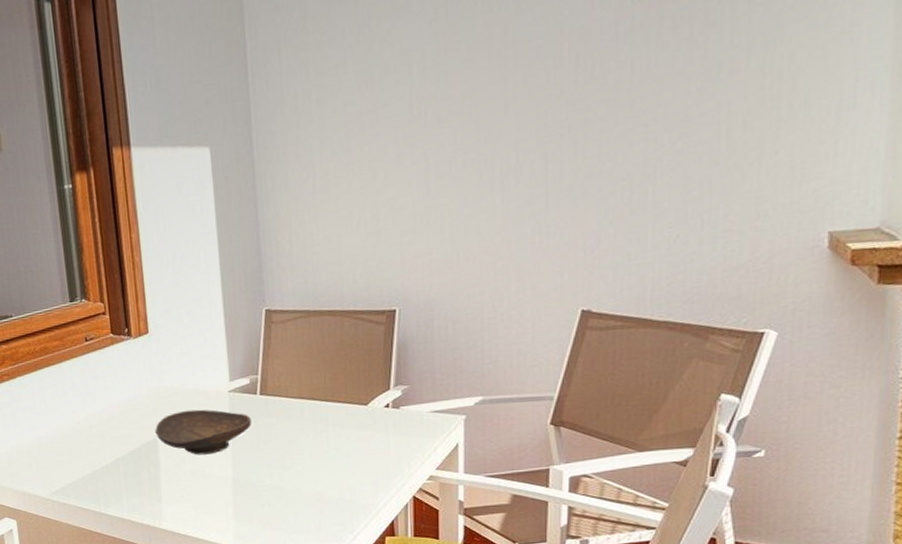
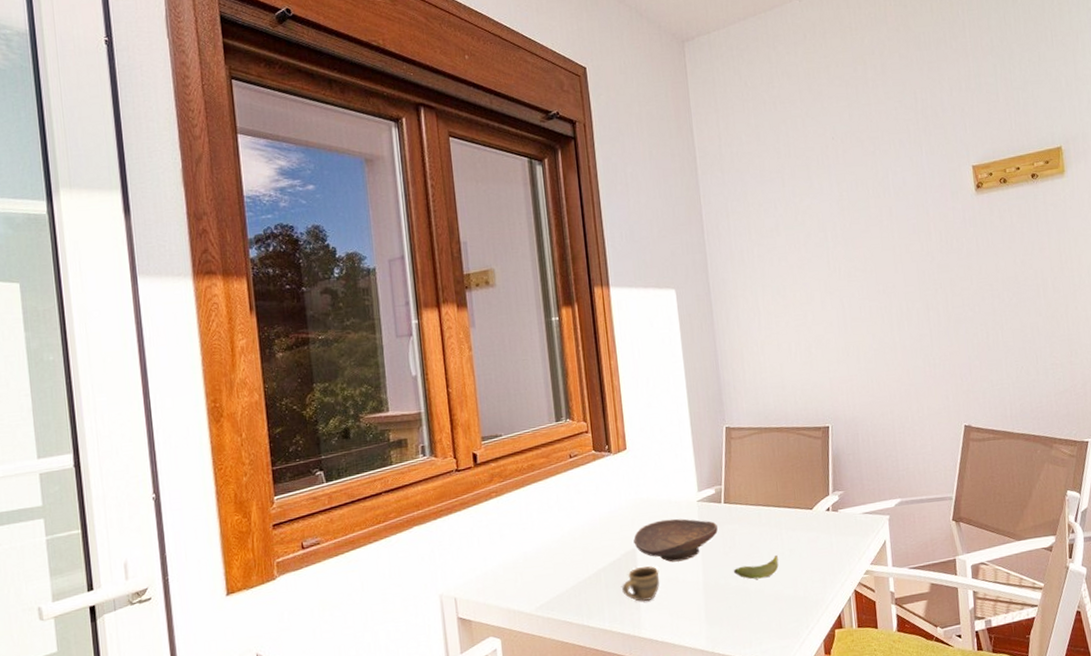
cup: none [142,458,184,493] -> present [622,566,660,602]
banana: none [267,454,322,478] -> present [733,555,779,580]

